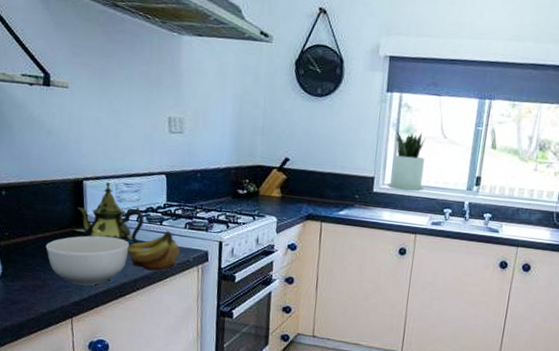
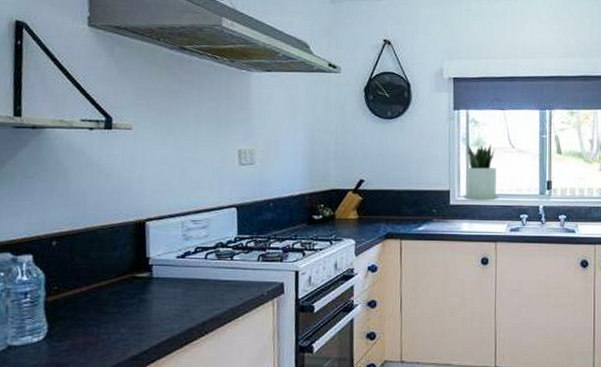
bowl: present [45,235,129,286] -> none [100,279,196,336]
teapot: present [77,182,144,244] -> none [139,221,213,283]
fruit: present [127,231,180,272] -> none [194,266,253,311]

